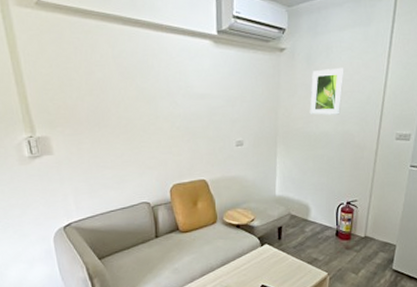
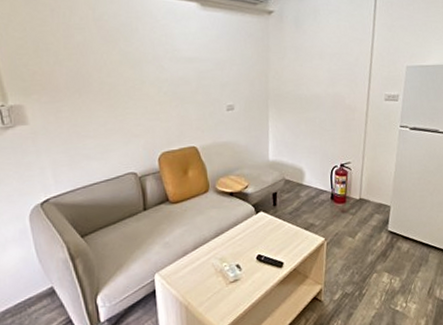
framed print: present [309,67,344,115] -> none [299,30,332,78]

